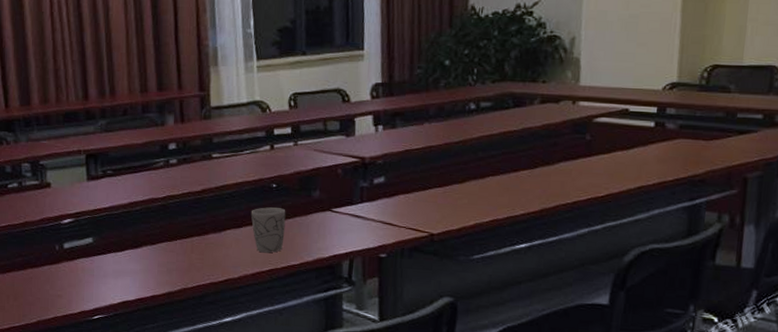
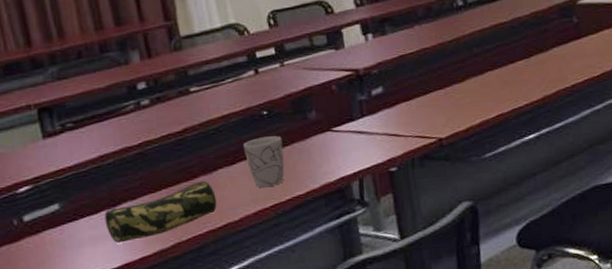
pencil case: none [127,238,222,280] -> present [104,180,217,243]

